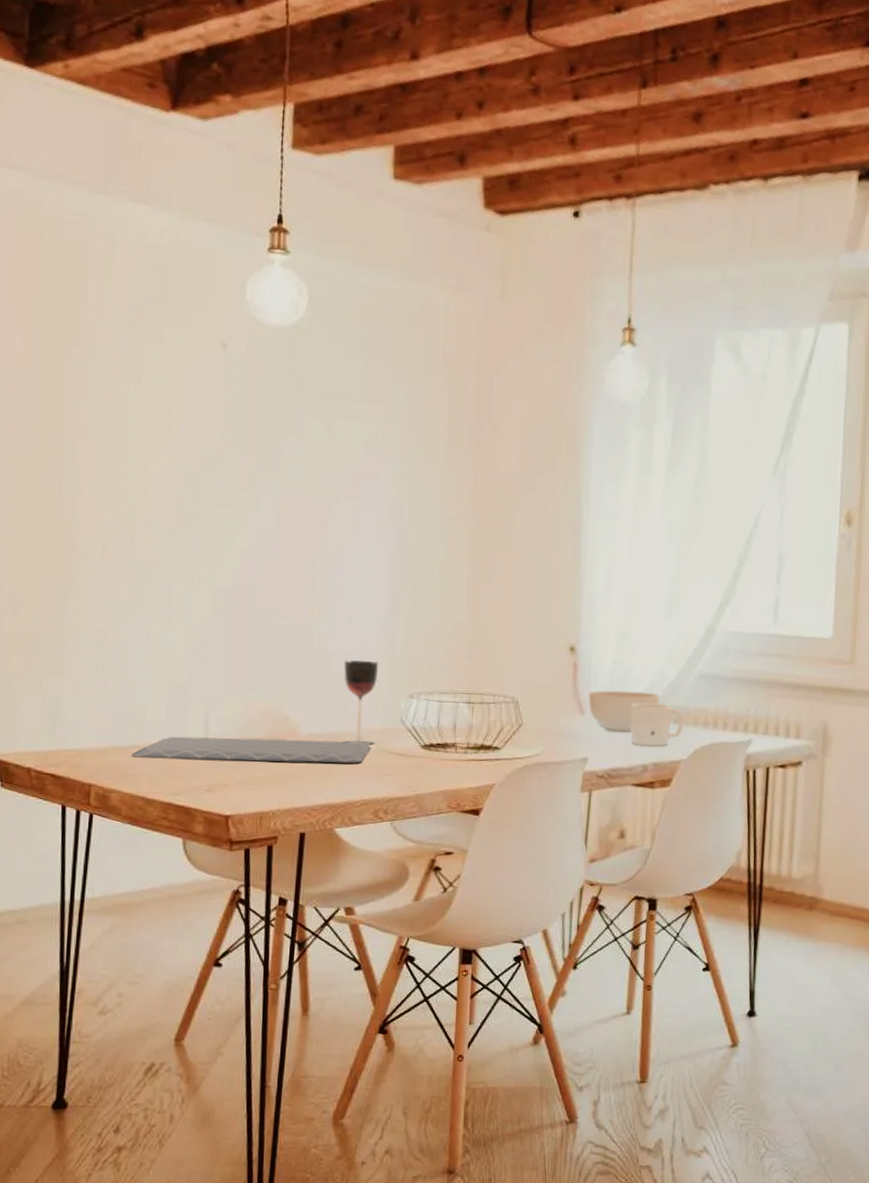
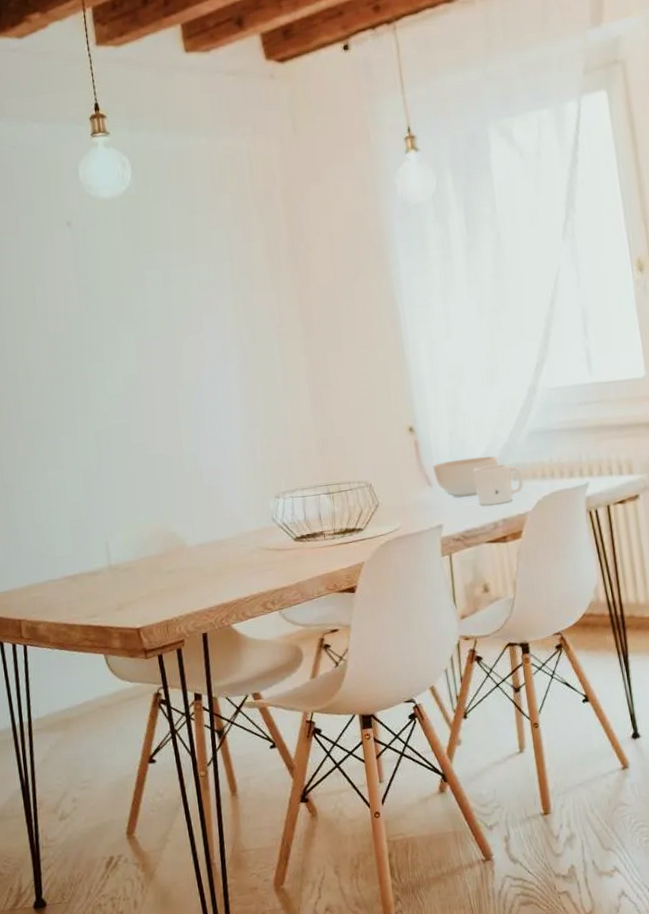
placemat: present [132,736,371,764] -> none [50,544,250,591]
wineglass: present [343,660,379,745] -> none [215,471,253,547]

